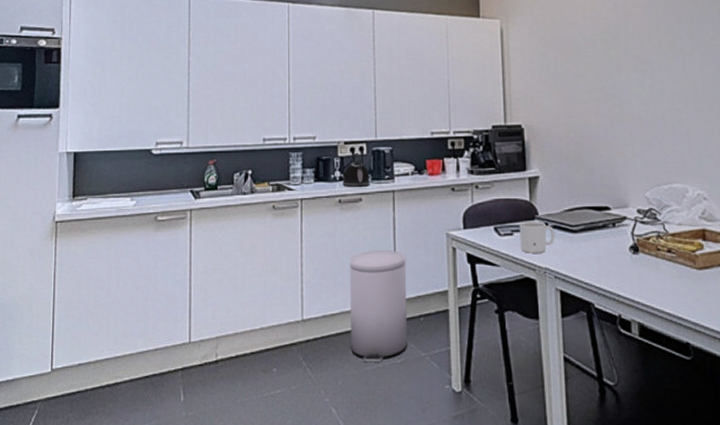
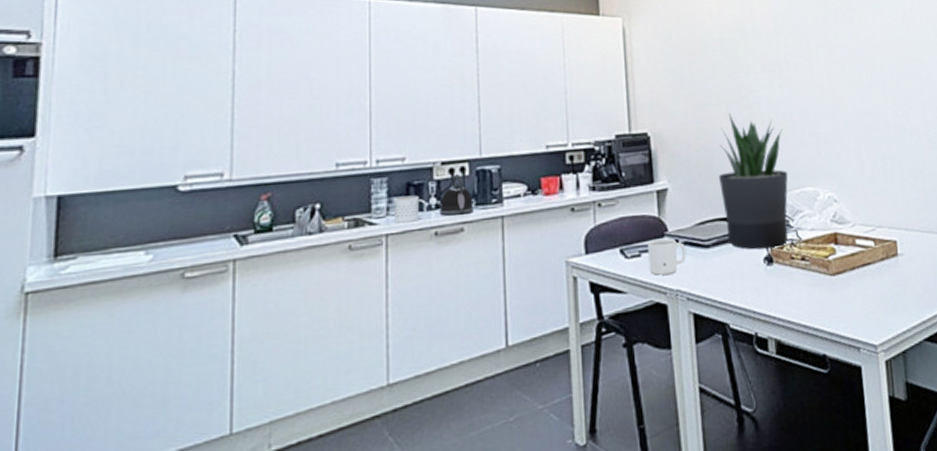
mug: none [307,168,332,190] -> present [394,195,427,223]
pedal bin: present [350,250,408,362] -> none [449,287,522,427]
planter: none [588,111,657,238] -> present [719,114,789,249]

